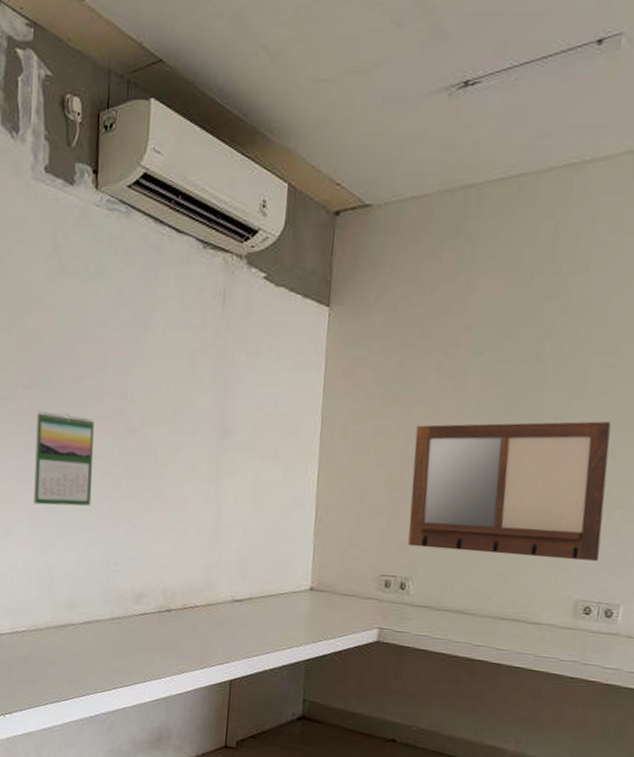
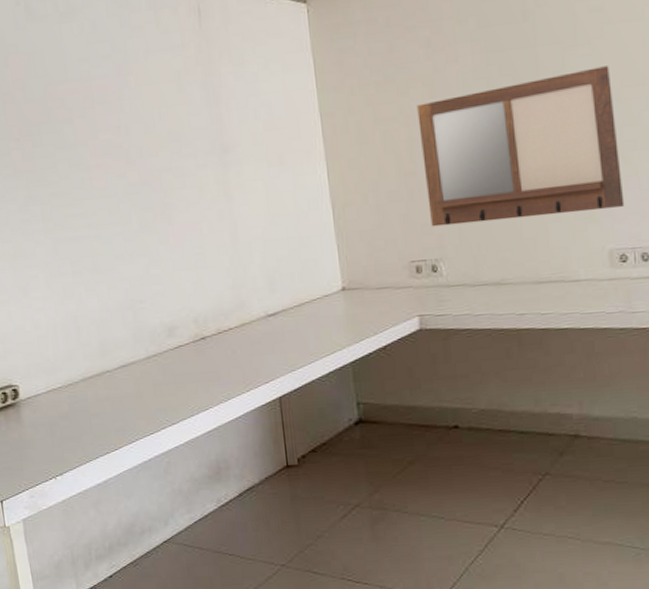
calendar: present [33,411,94,506] -> none [31,158,104,256]

